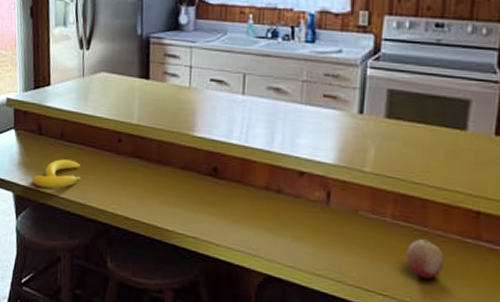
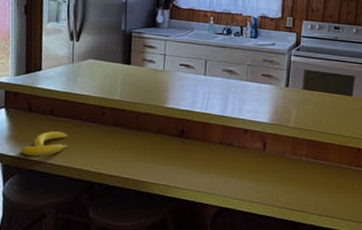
fruit: present [407,239,445,279] -> none [315,170,339,196]

